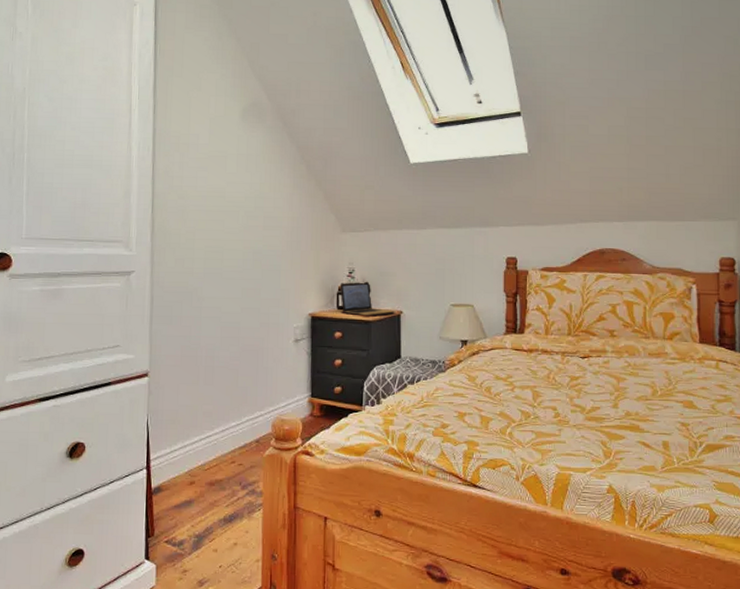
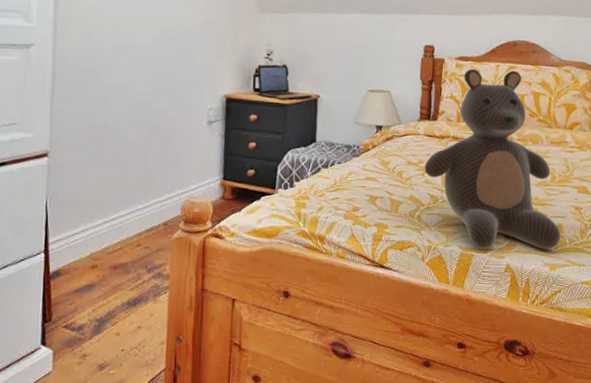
teddy bear: none [513,279,668,470] -> present [424,69,561,250]

